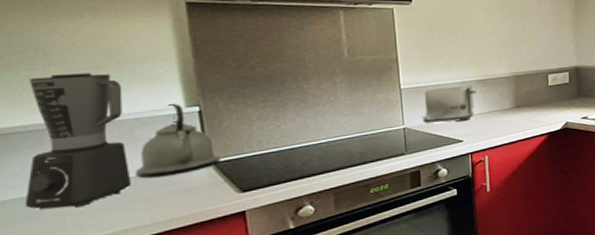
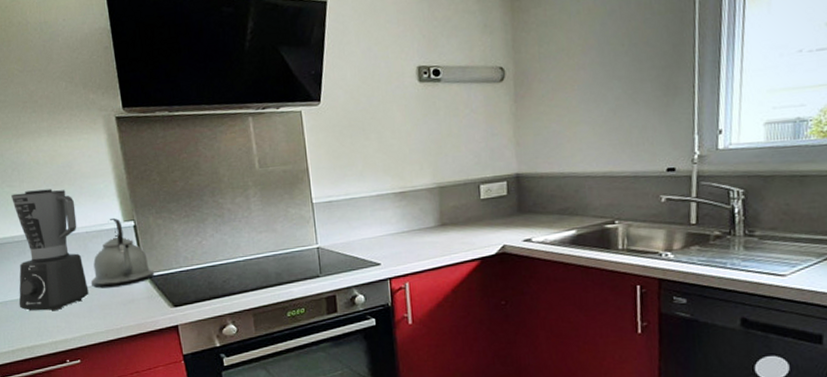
toaster: present [421,84,476,124] -> none [335,197,394,243]

